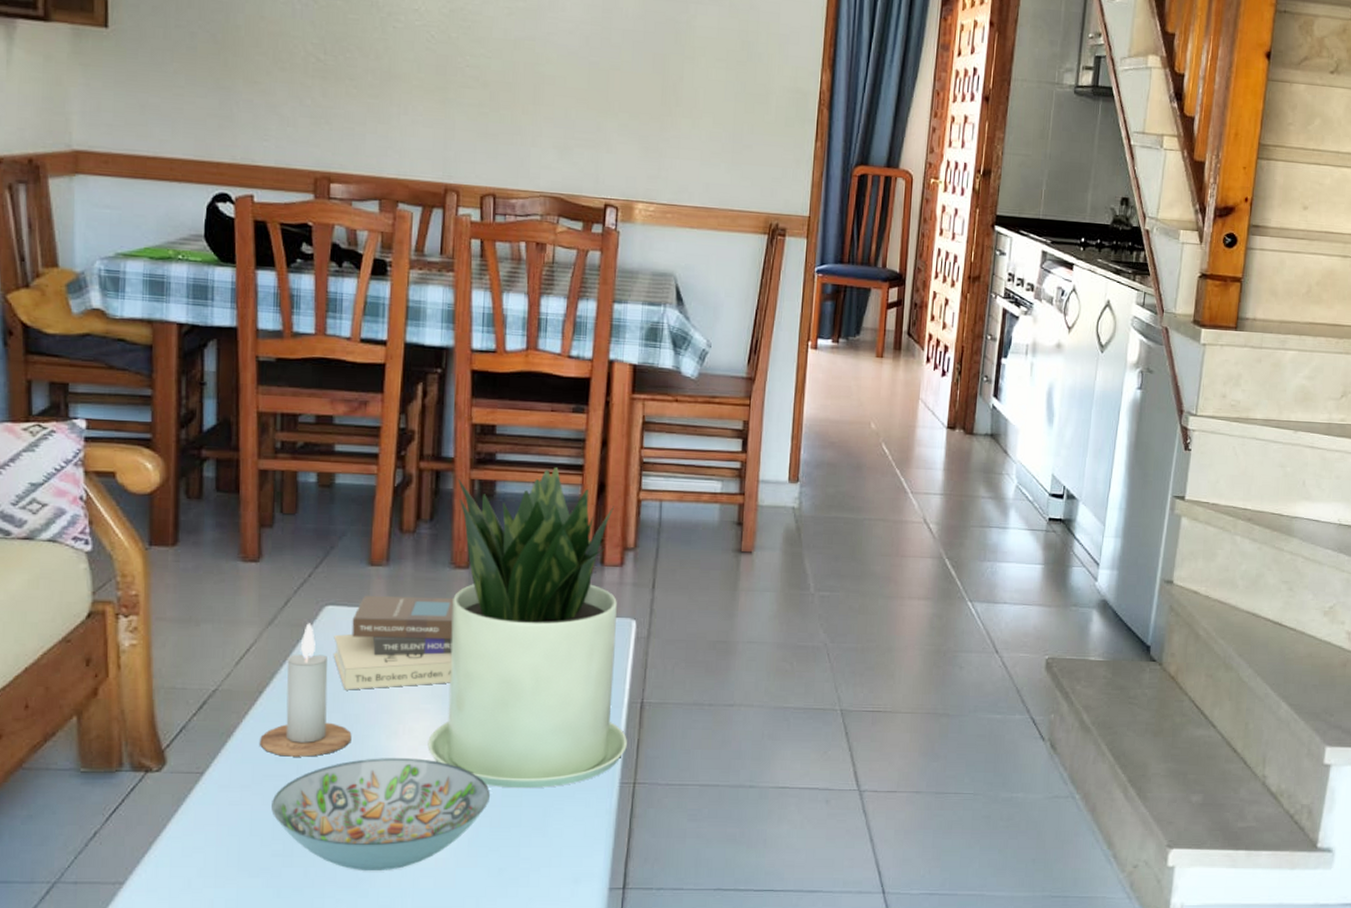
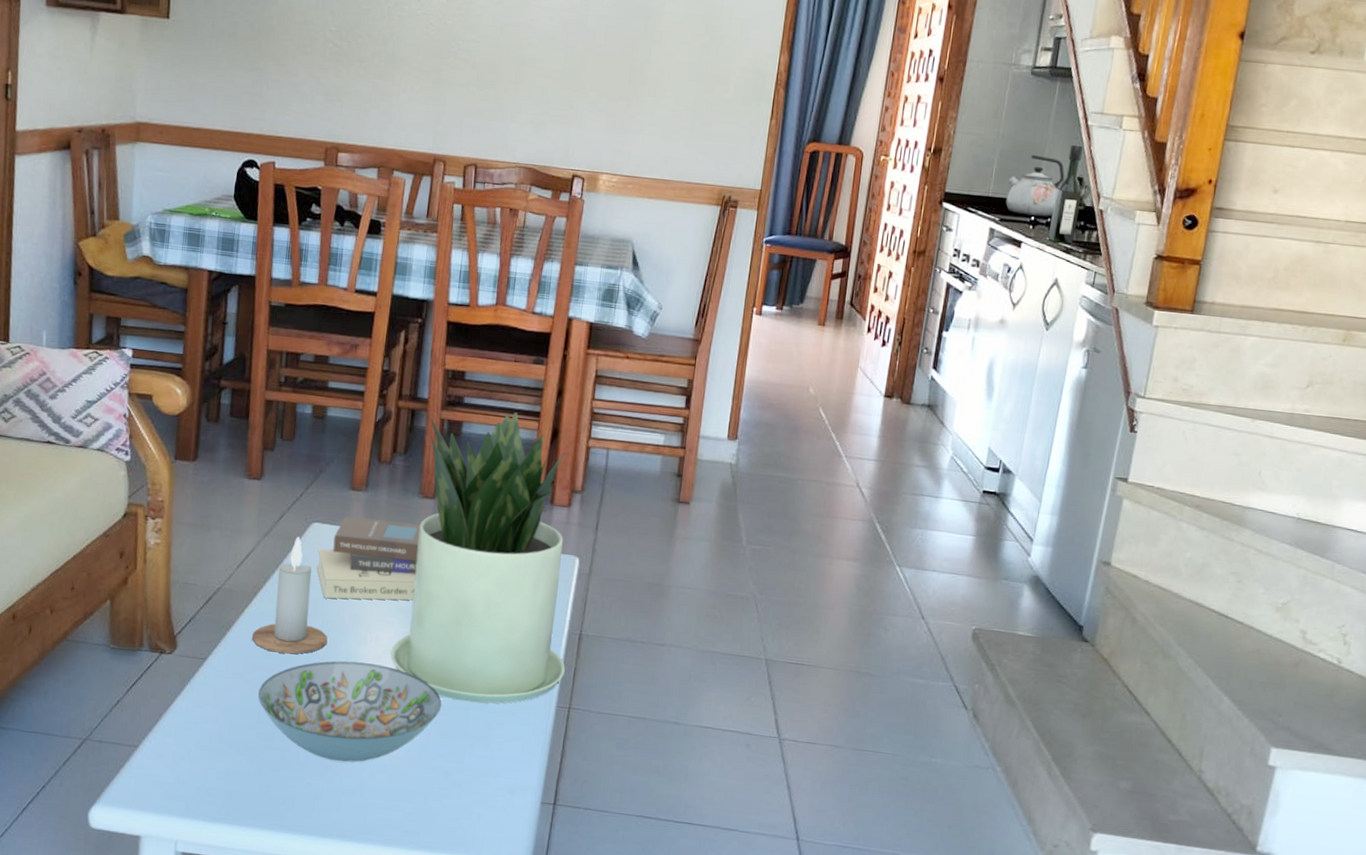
kettle: none [1056,175,1112,239] -> present [1005,154,1065,218]
bottle: none [1098,164,1128,266] -> present [1047,144,1084,245]

